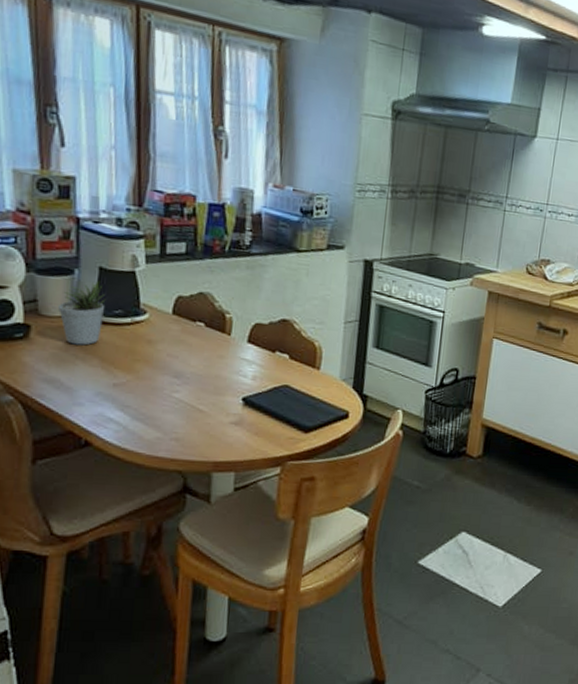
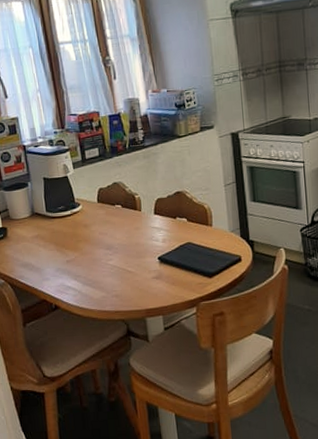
potted plant: present [58,281,106,346] -> none [22,188,52,237]

